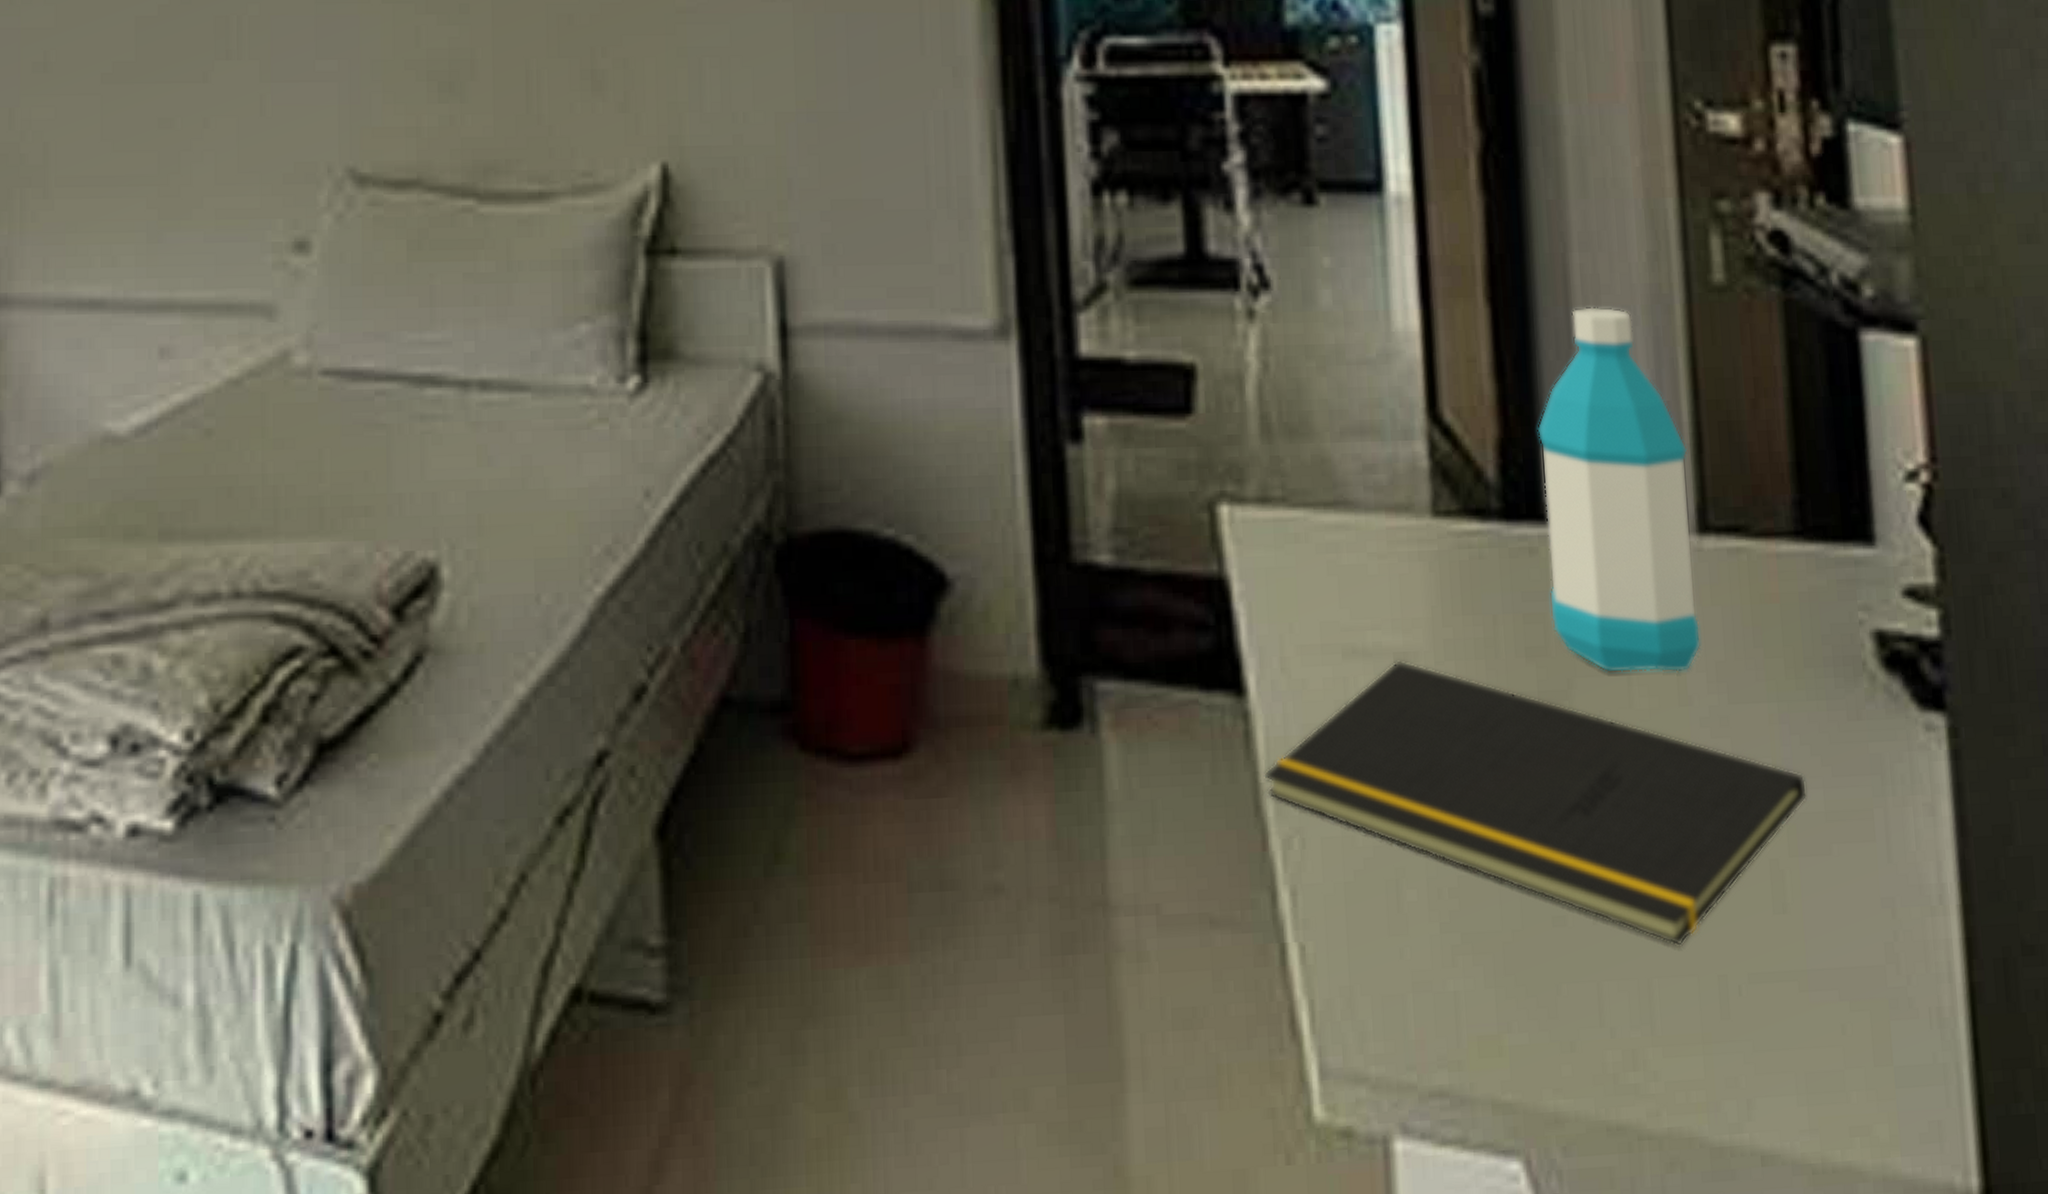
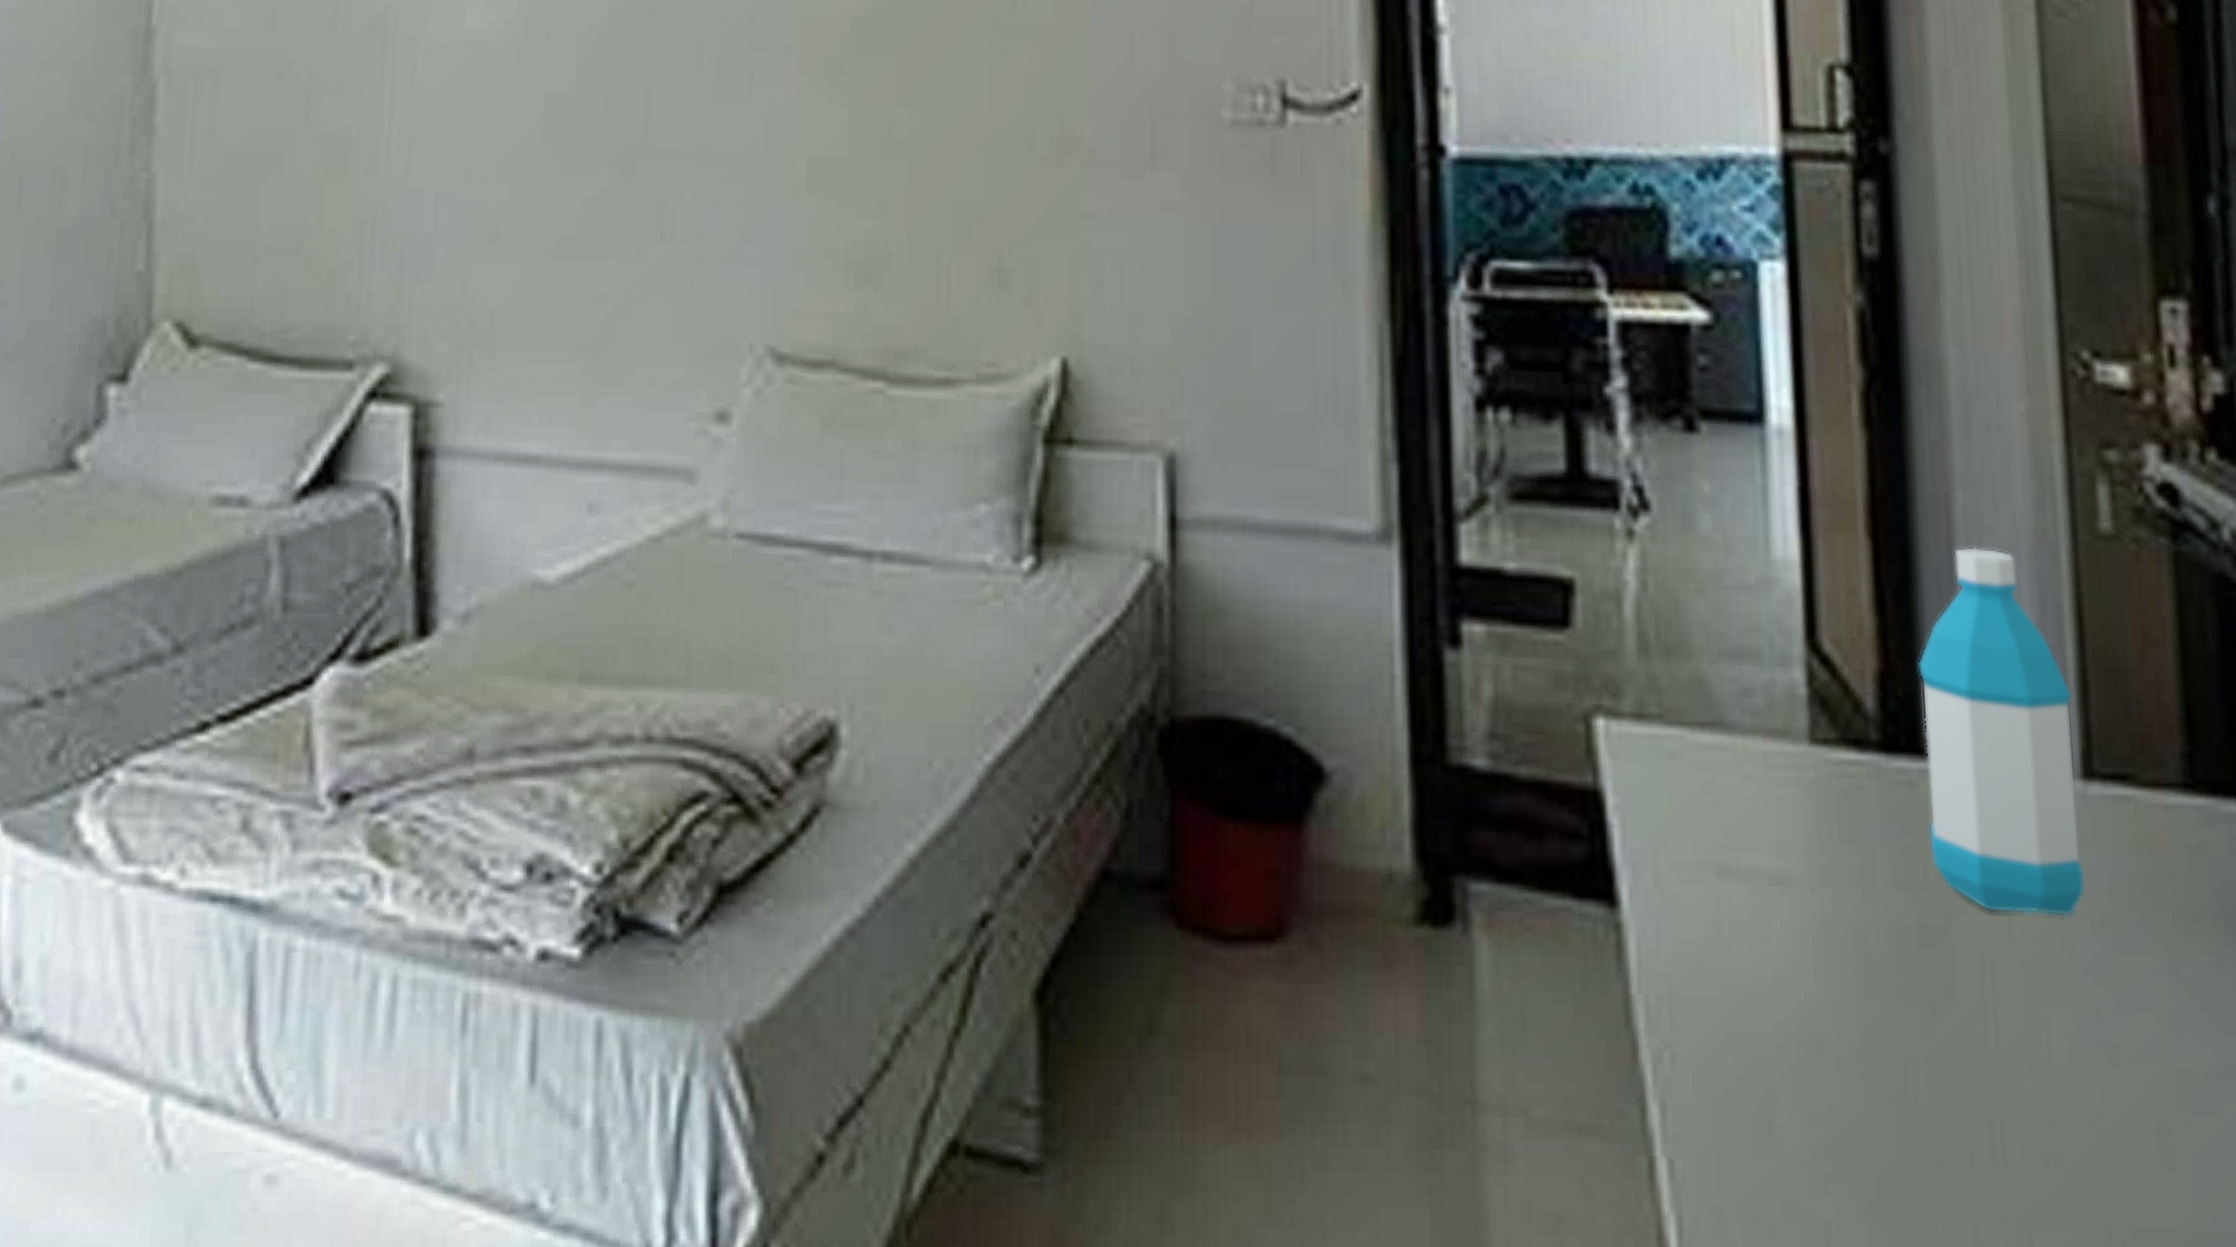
notepad: present [1264,660,1808,946] -> none [1635,883,2197,1194]

